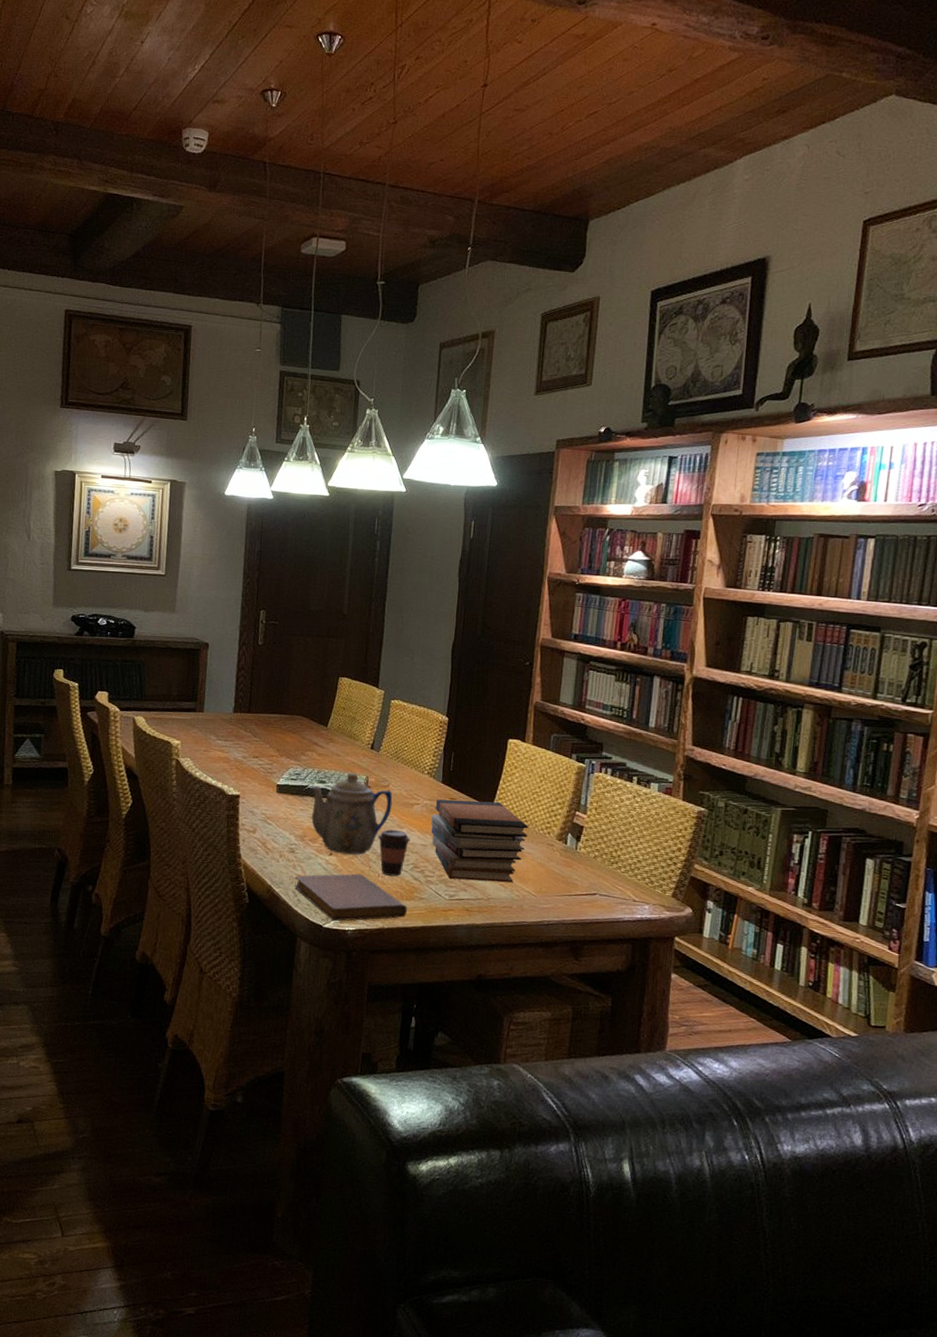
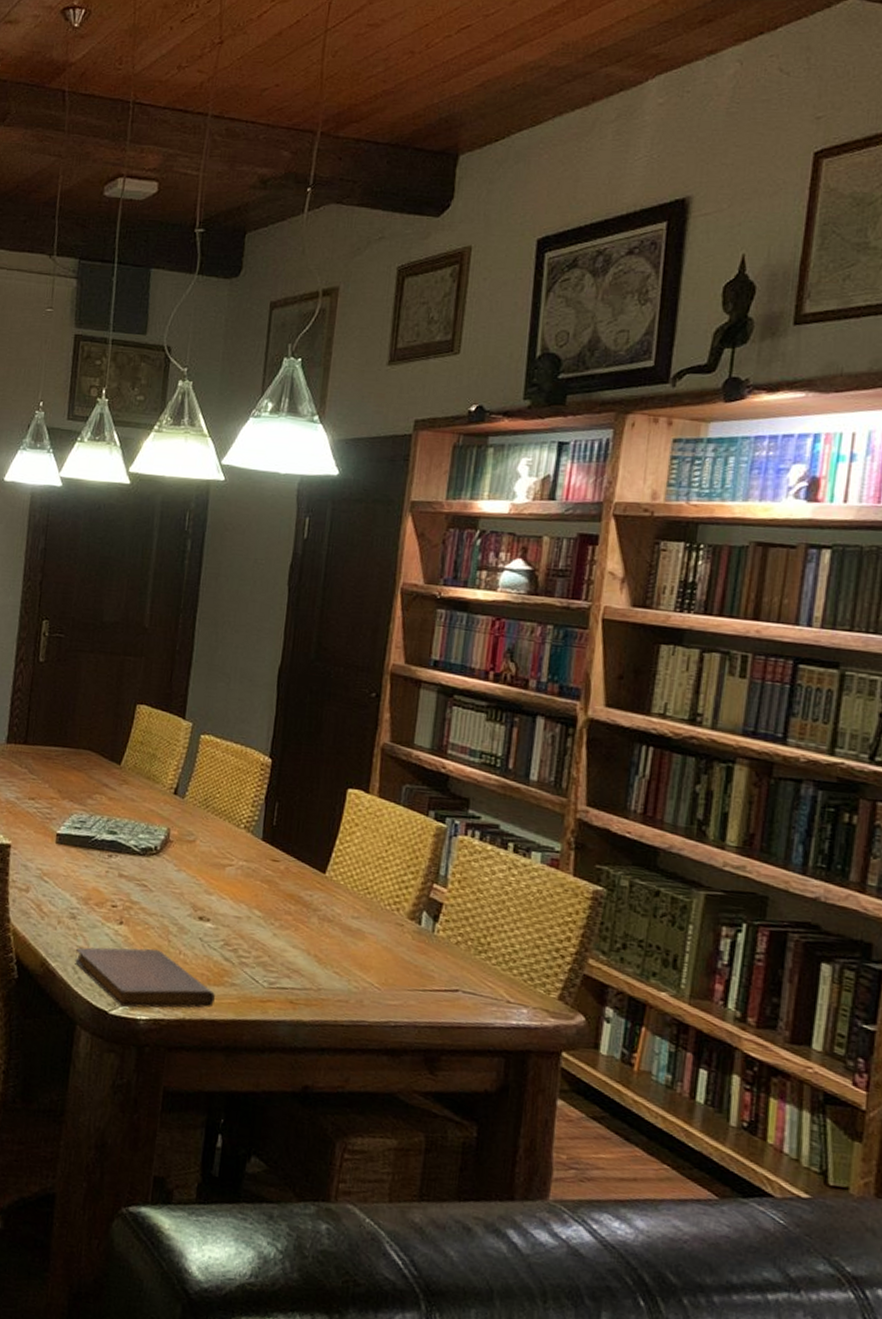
teapot: present [310,773,393,855] -> none [97,823,200,926]
coffee cup: present [378,829,411,876] -> none [180,895,221,955]
book stack: present [431,799,528,883] -> none [247,860,372,970]

